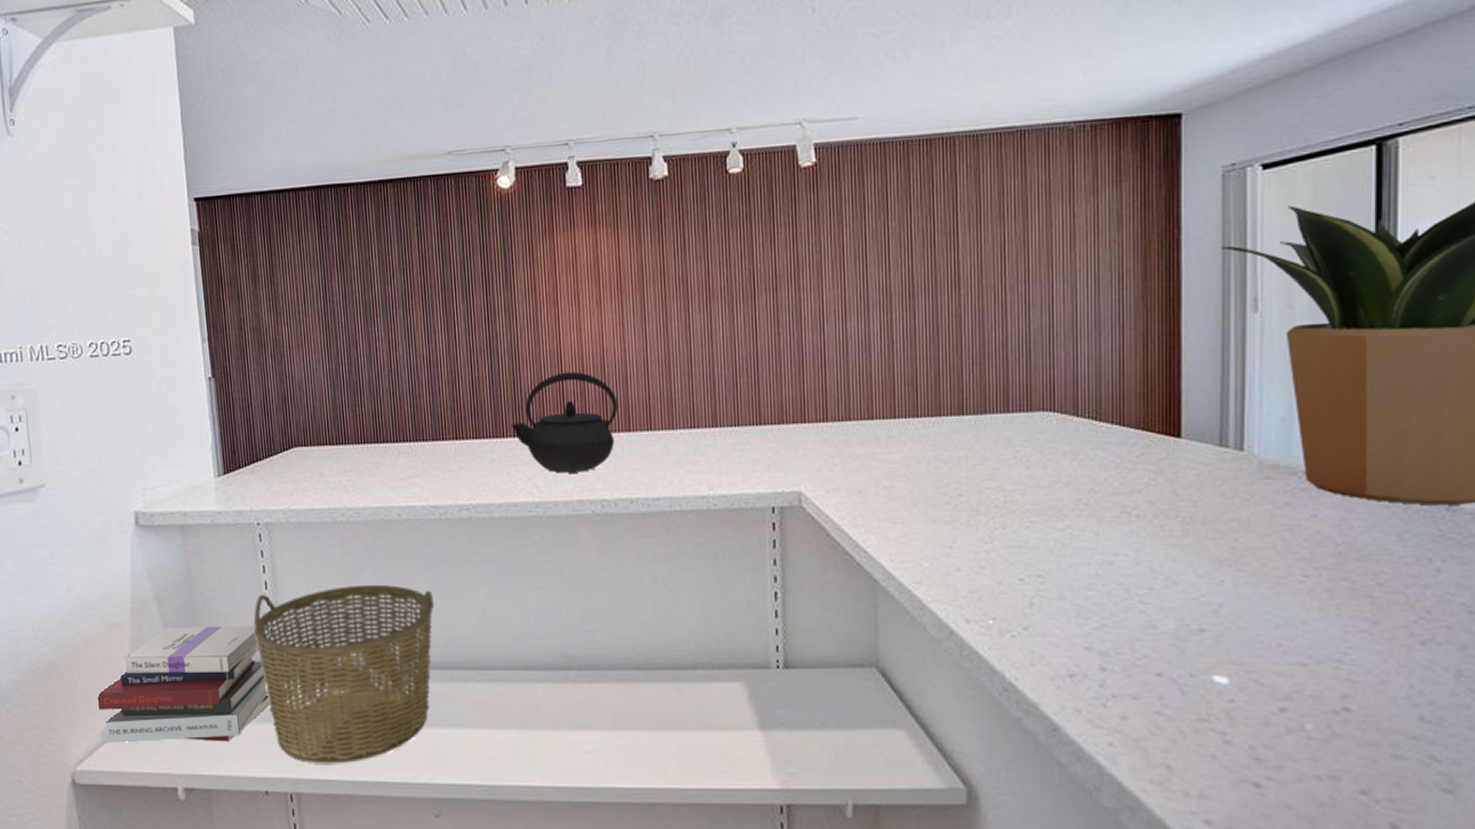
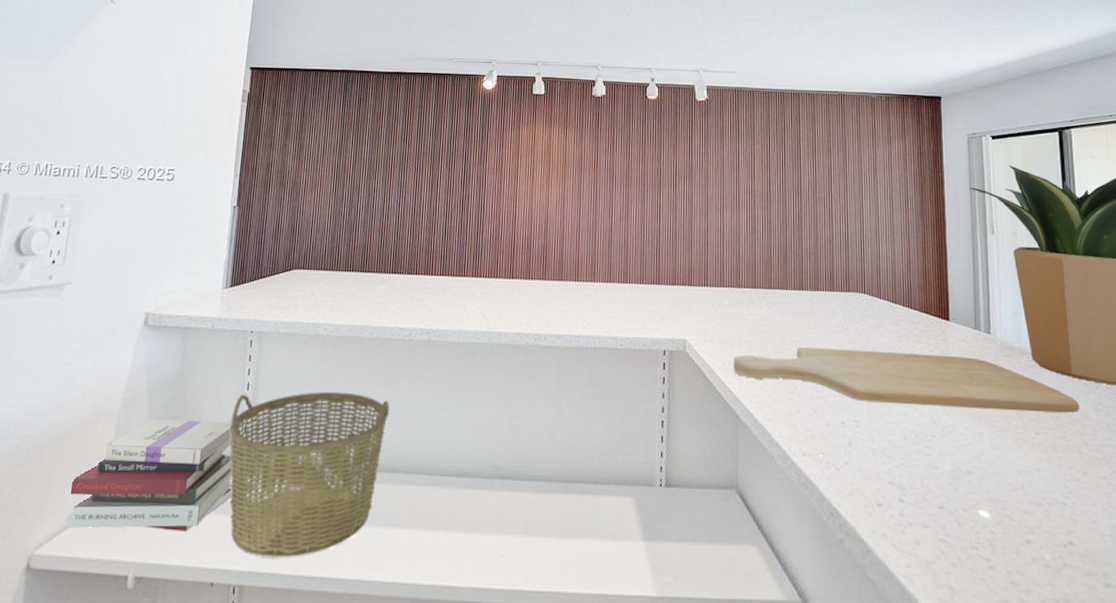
kettle: present [511,371,619,473] -> none [471,229,555,310]
chopping board: none [866,484,1375,552] -> present [733,347,1079,413]

